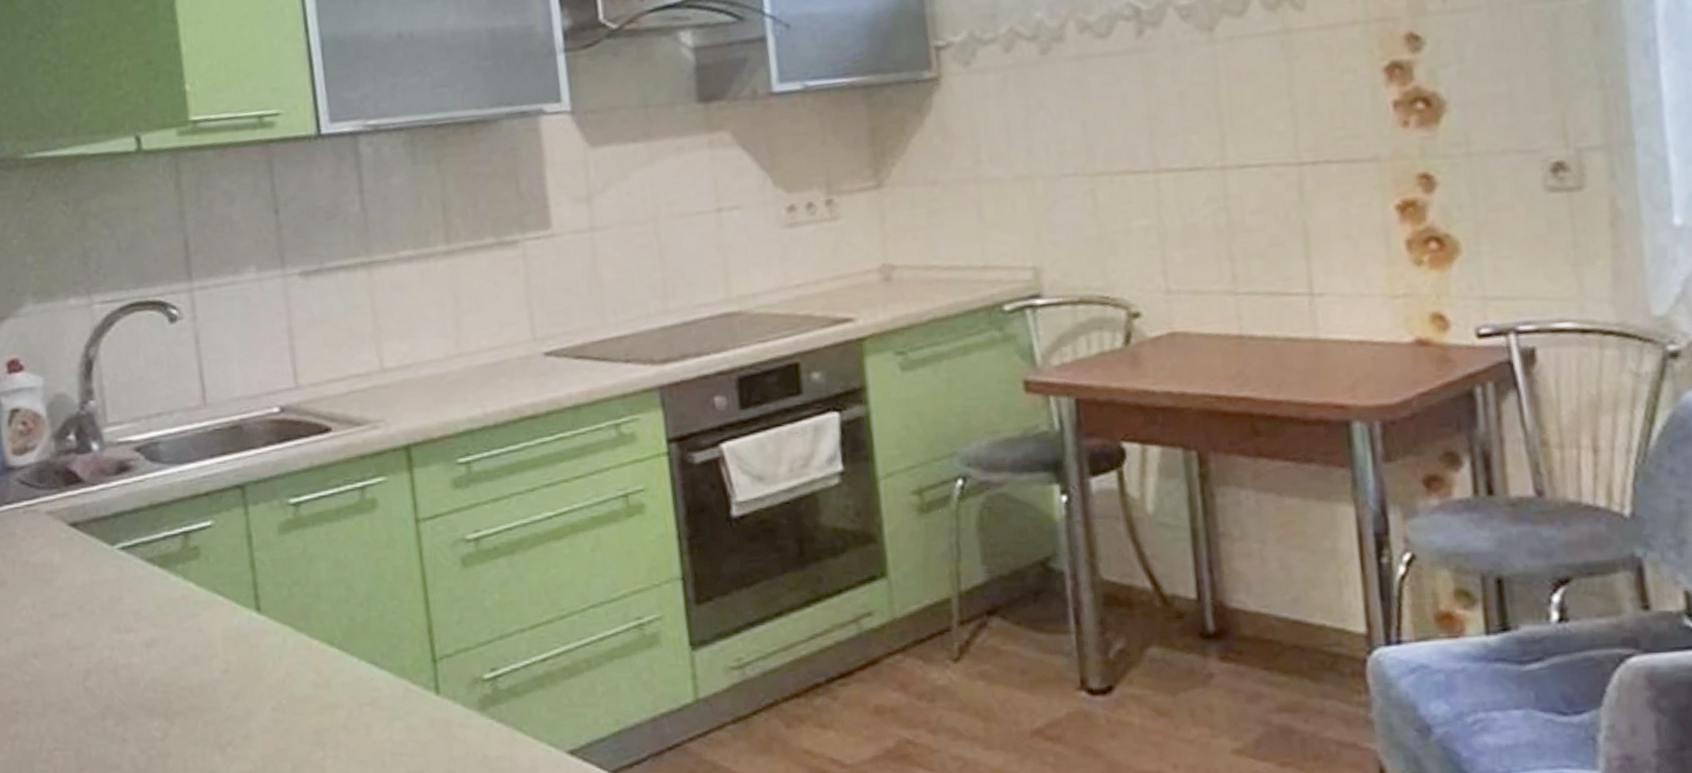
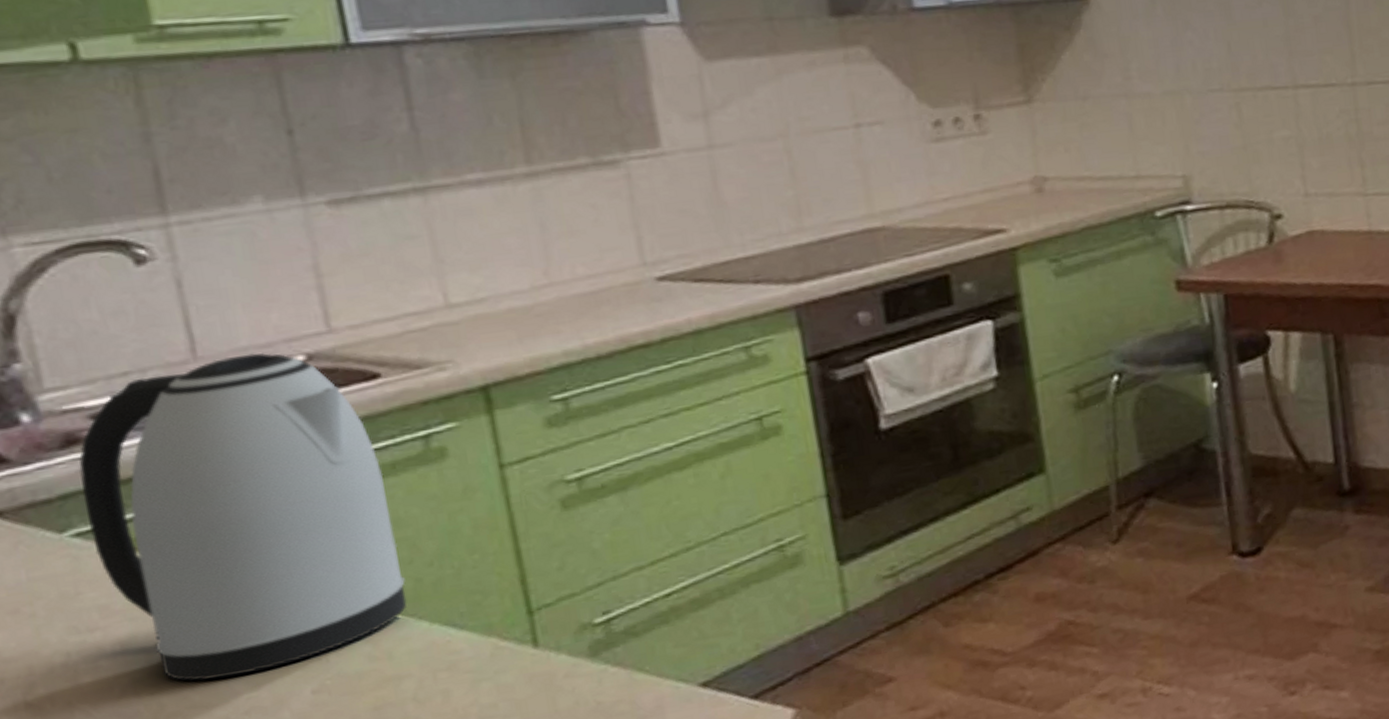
kettle: none [126,403,343,687] -> present [78,352,407,681]

